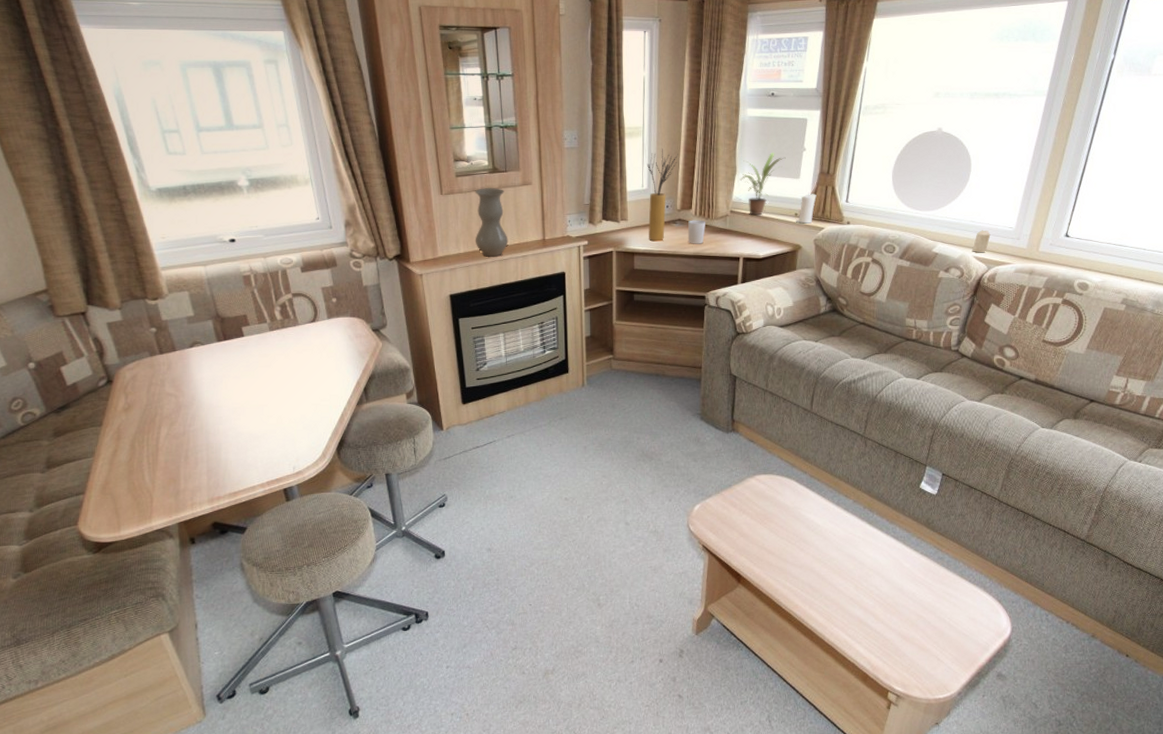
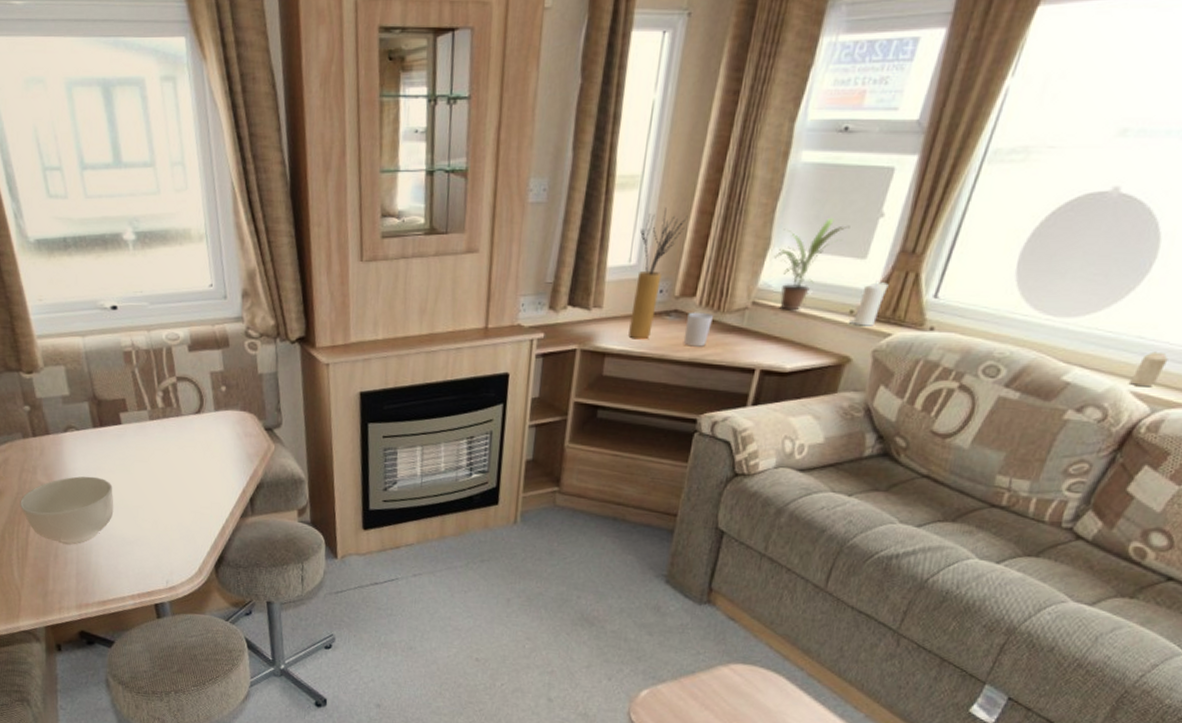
bowl: none [149,383,241,446] -> present [20,476,114,545]
vase: present [475,188,508,257] -> none [397,254,442,347]

